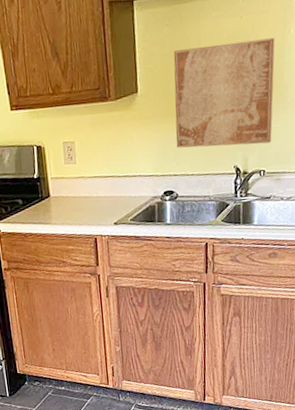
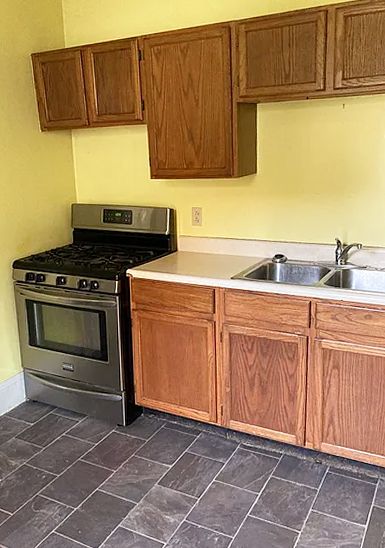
wall art: present [173,37,275,148] -> none [287,140,371,223]

